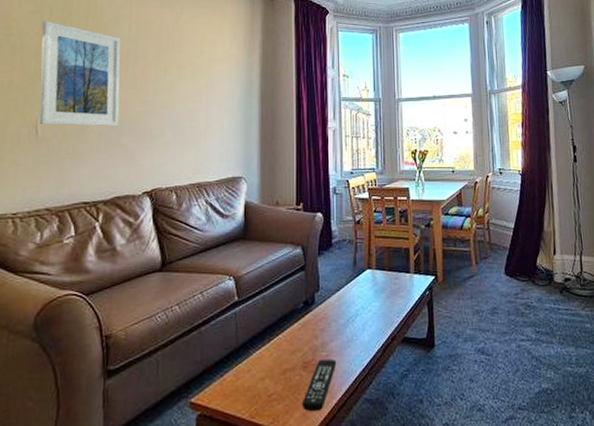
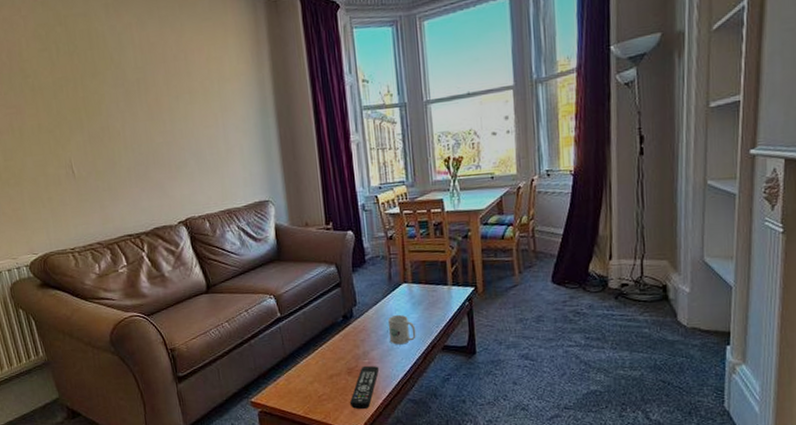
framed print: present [39,20,121,127] -> none [52,57,144,165]
mug: none [349,303,377,336] -> present [387,315,416,345]

